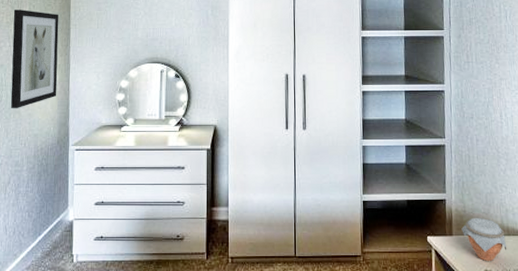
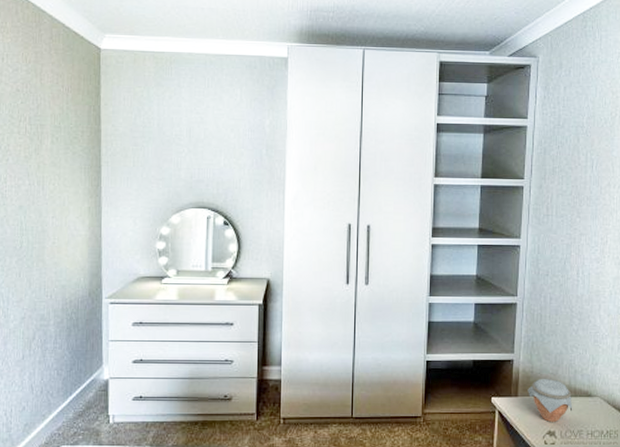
wall art: present [10,10,59,108] -> none [32,142,88,256]

